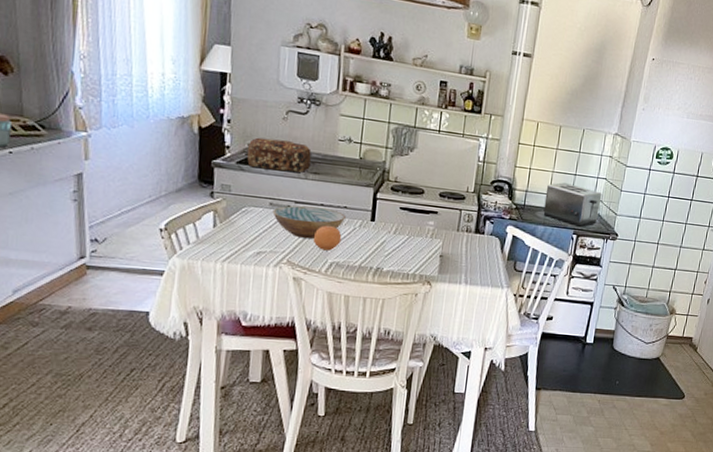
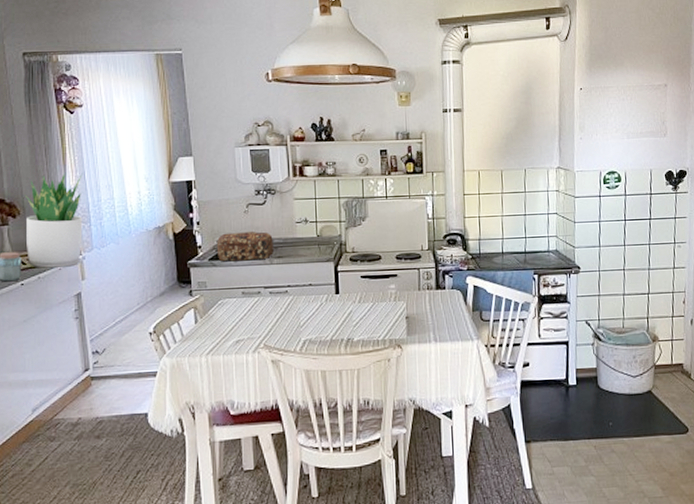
planter: none [19,32,96,143] -> present [24,172,83,268]
bowl: present [272,205,346,240] -> none [245,288,312,321]
fruit: present [313,225,342,251] -> none [284,304,311,330]
toaster: present [543,182,602,227] -> none [498,224,557,266]

